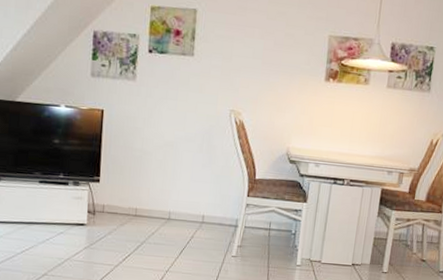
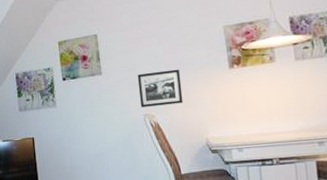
picture frame: none [228,65,277,107] -> present [137,69,184,107]

